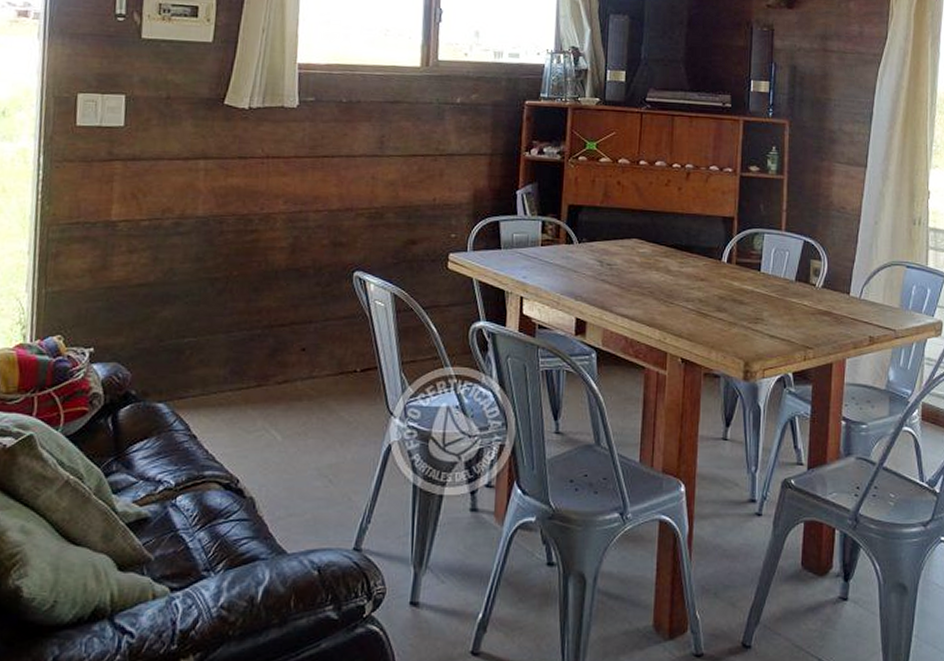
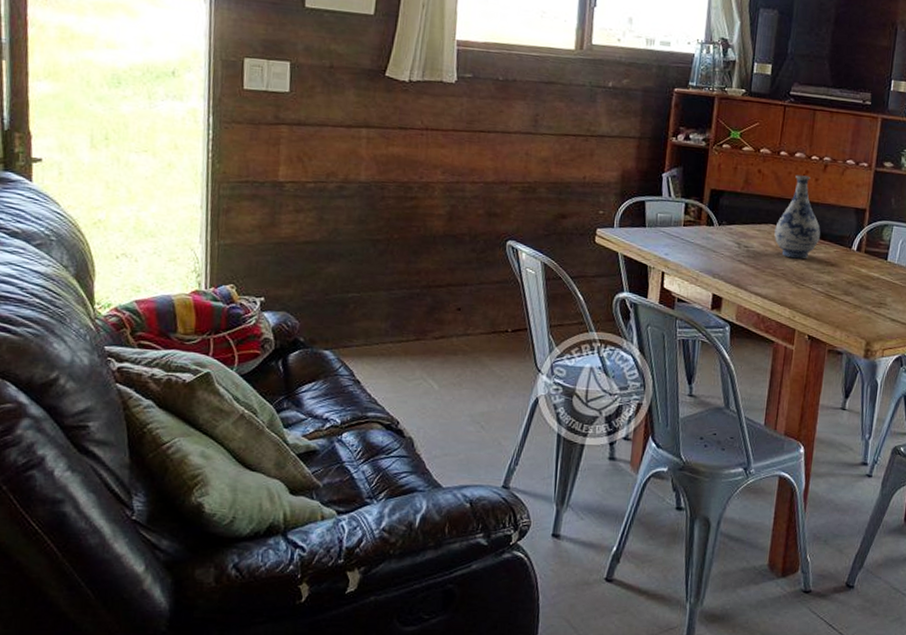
vase: none [638,185,687,275] -> present [774,175,821,259]

